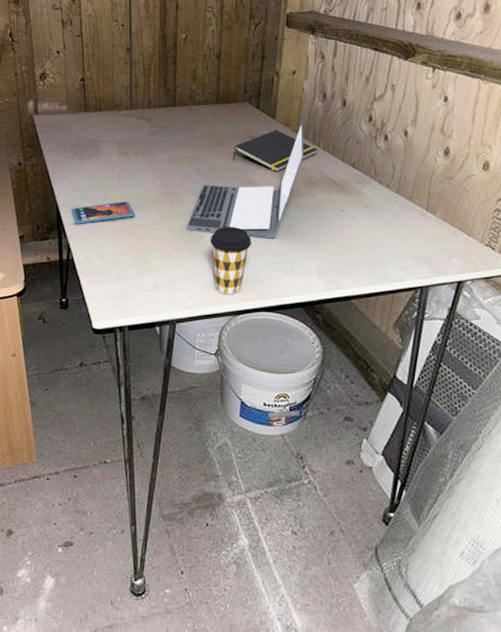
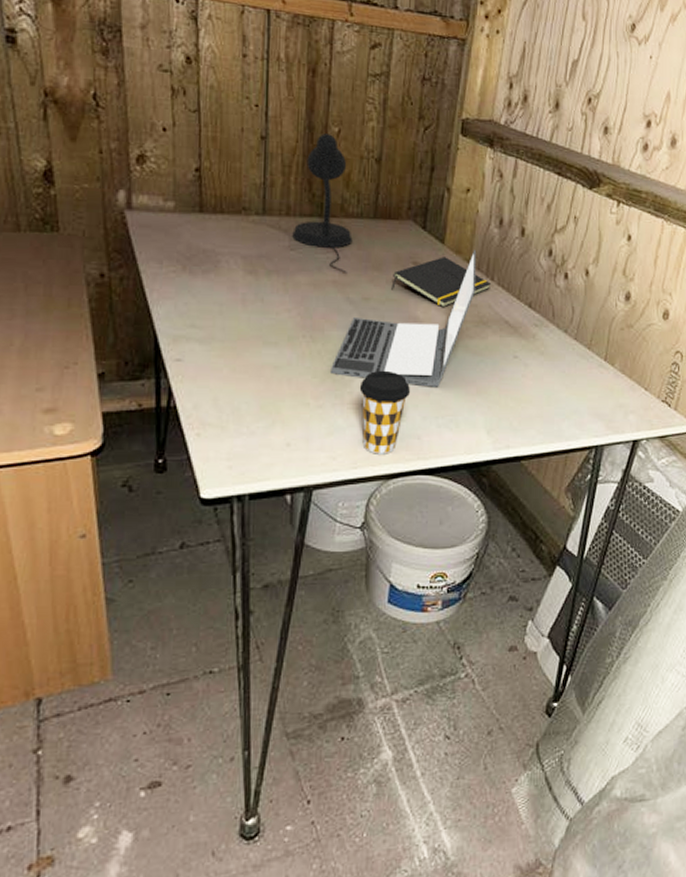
smartphone: present [72,201,135,224] -> none [176,333,264,361]
desk lamp: none [153,40,200,150] -> present [292,133,353,273]

